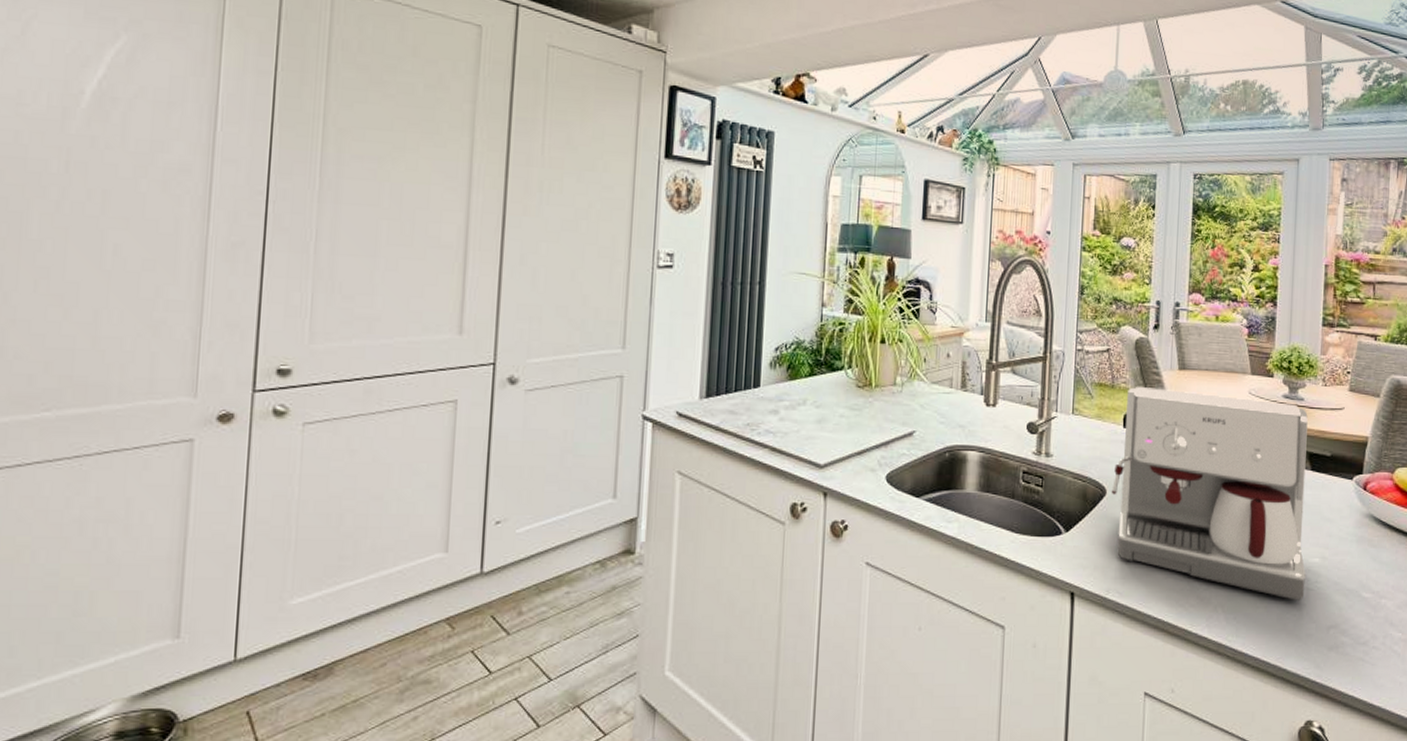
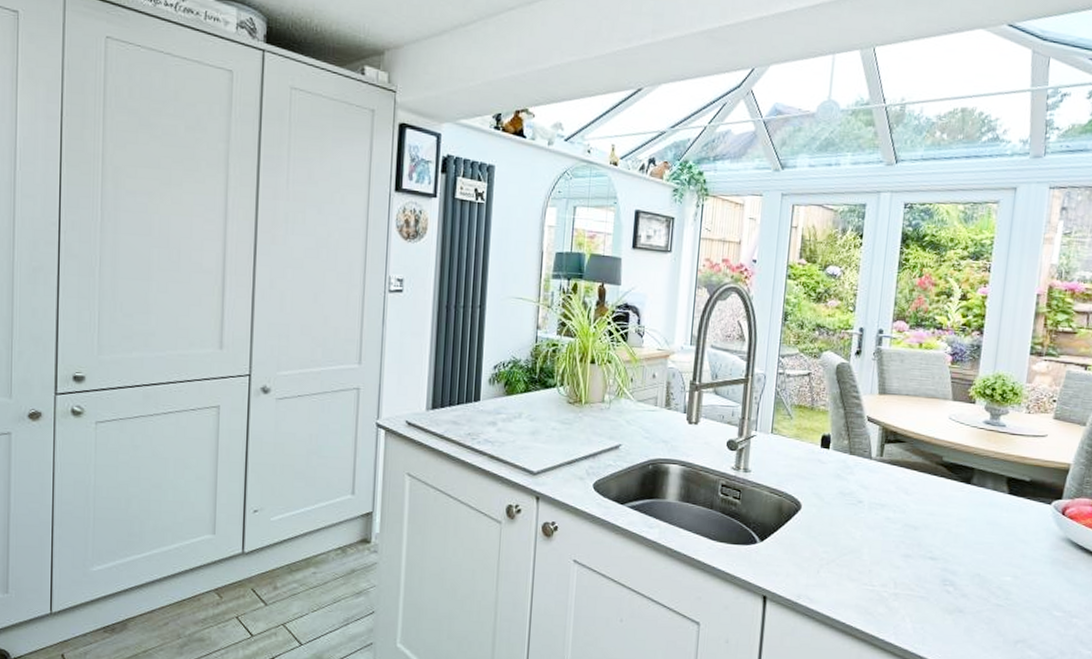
coffee maker: present [1111,386,1308,600] -> none [806,408,1009,615]

